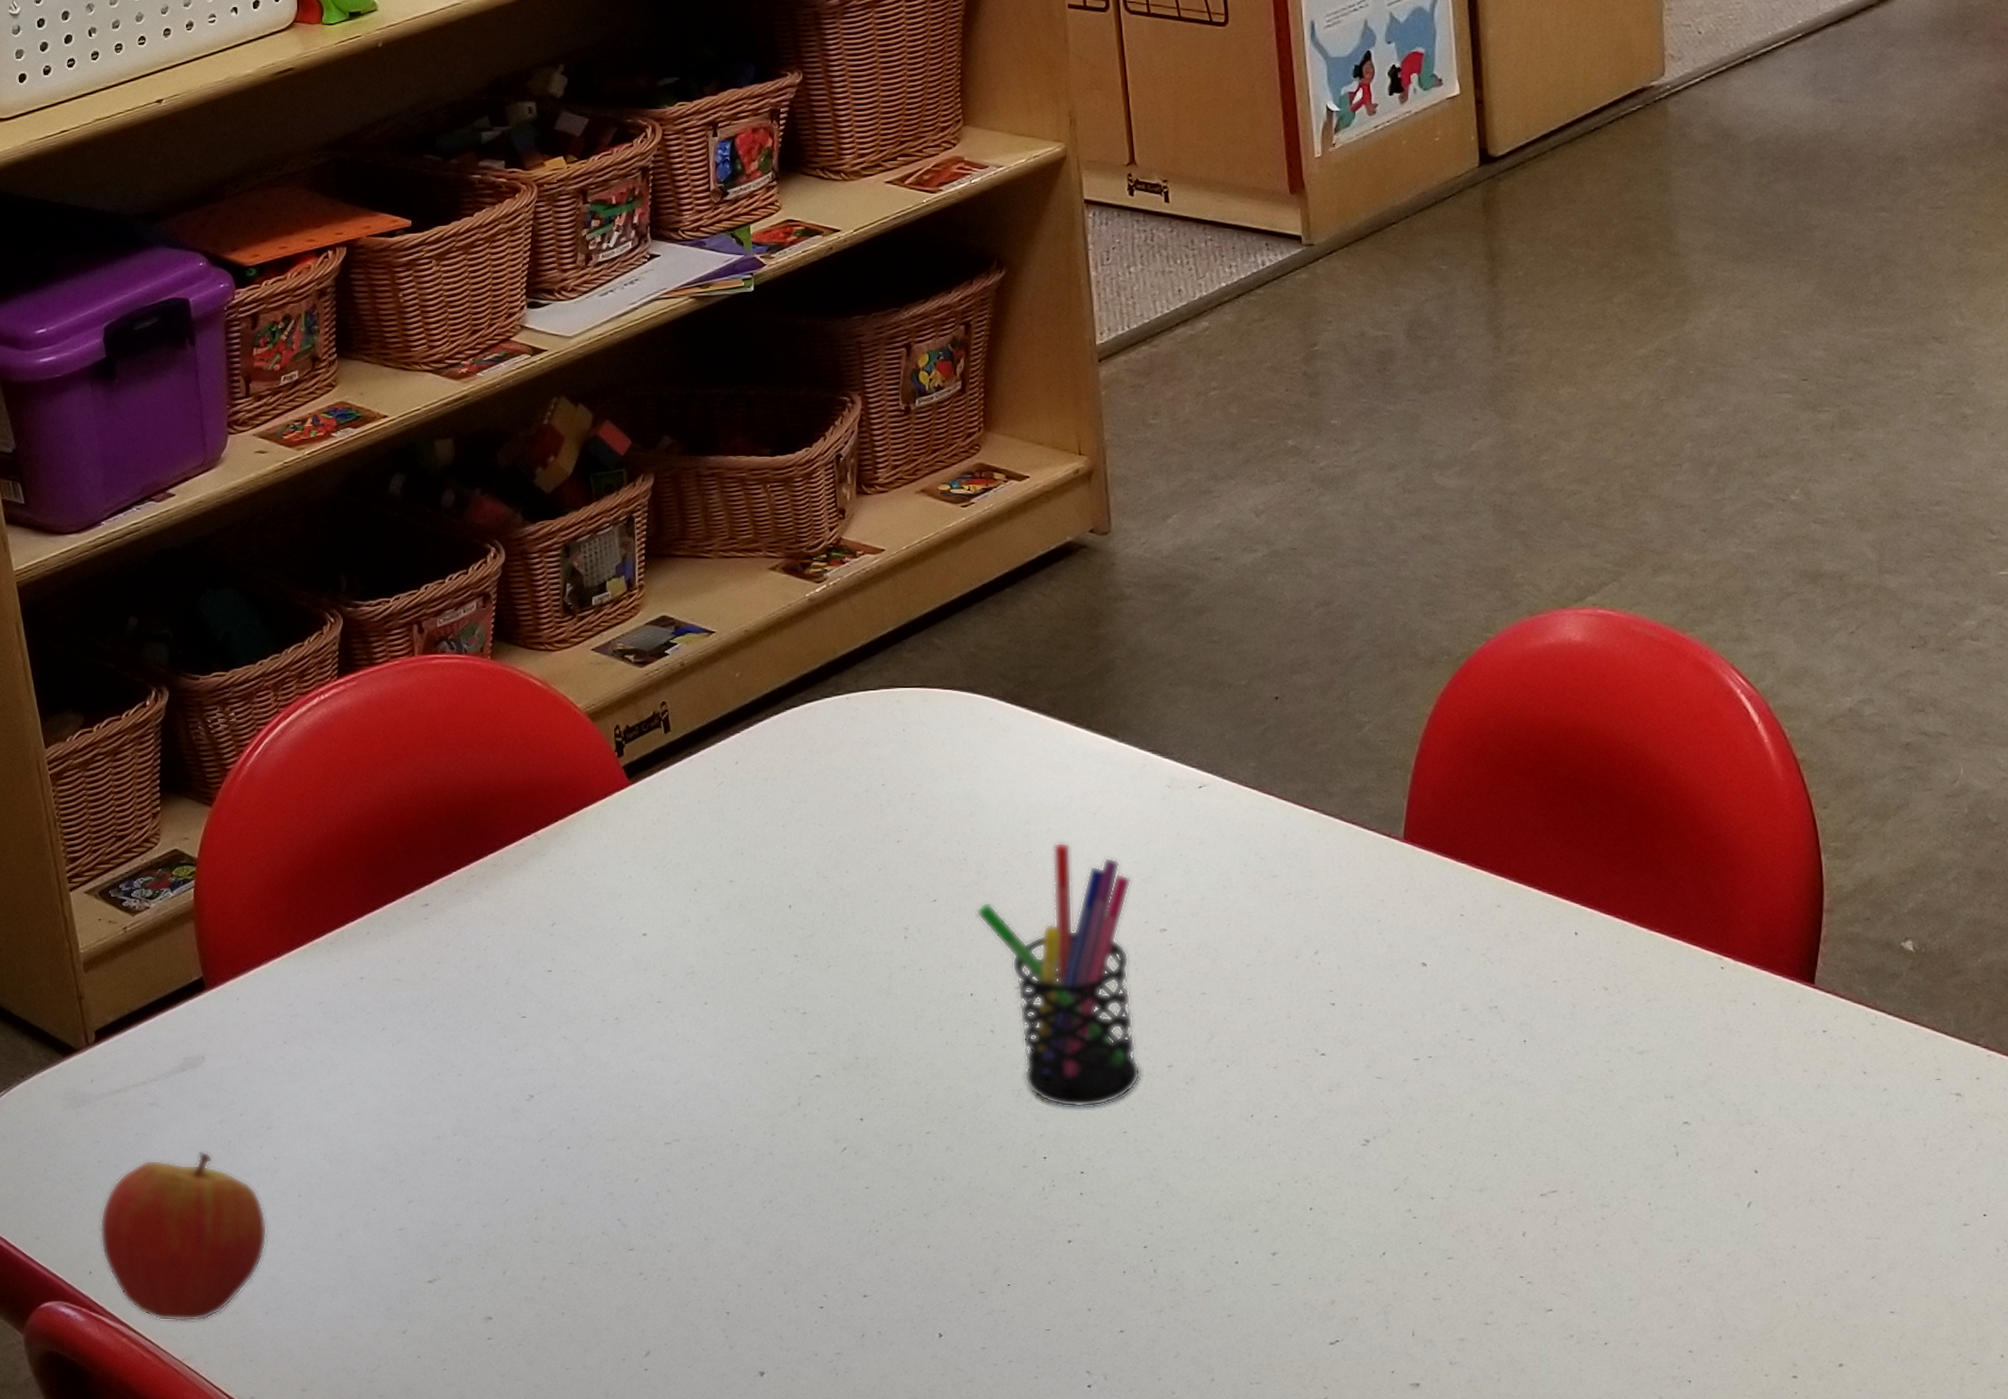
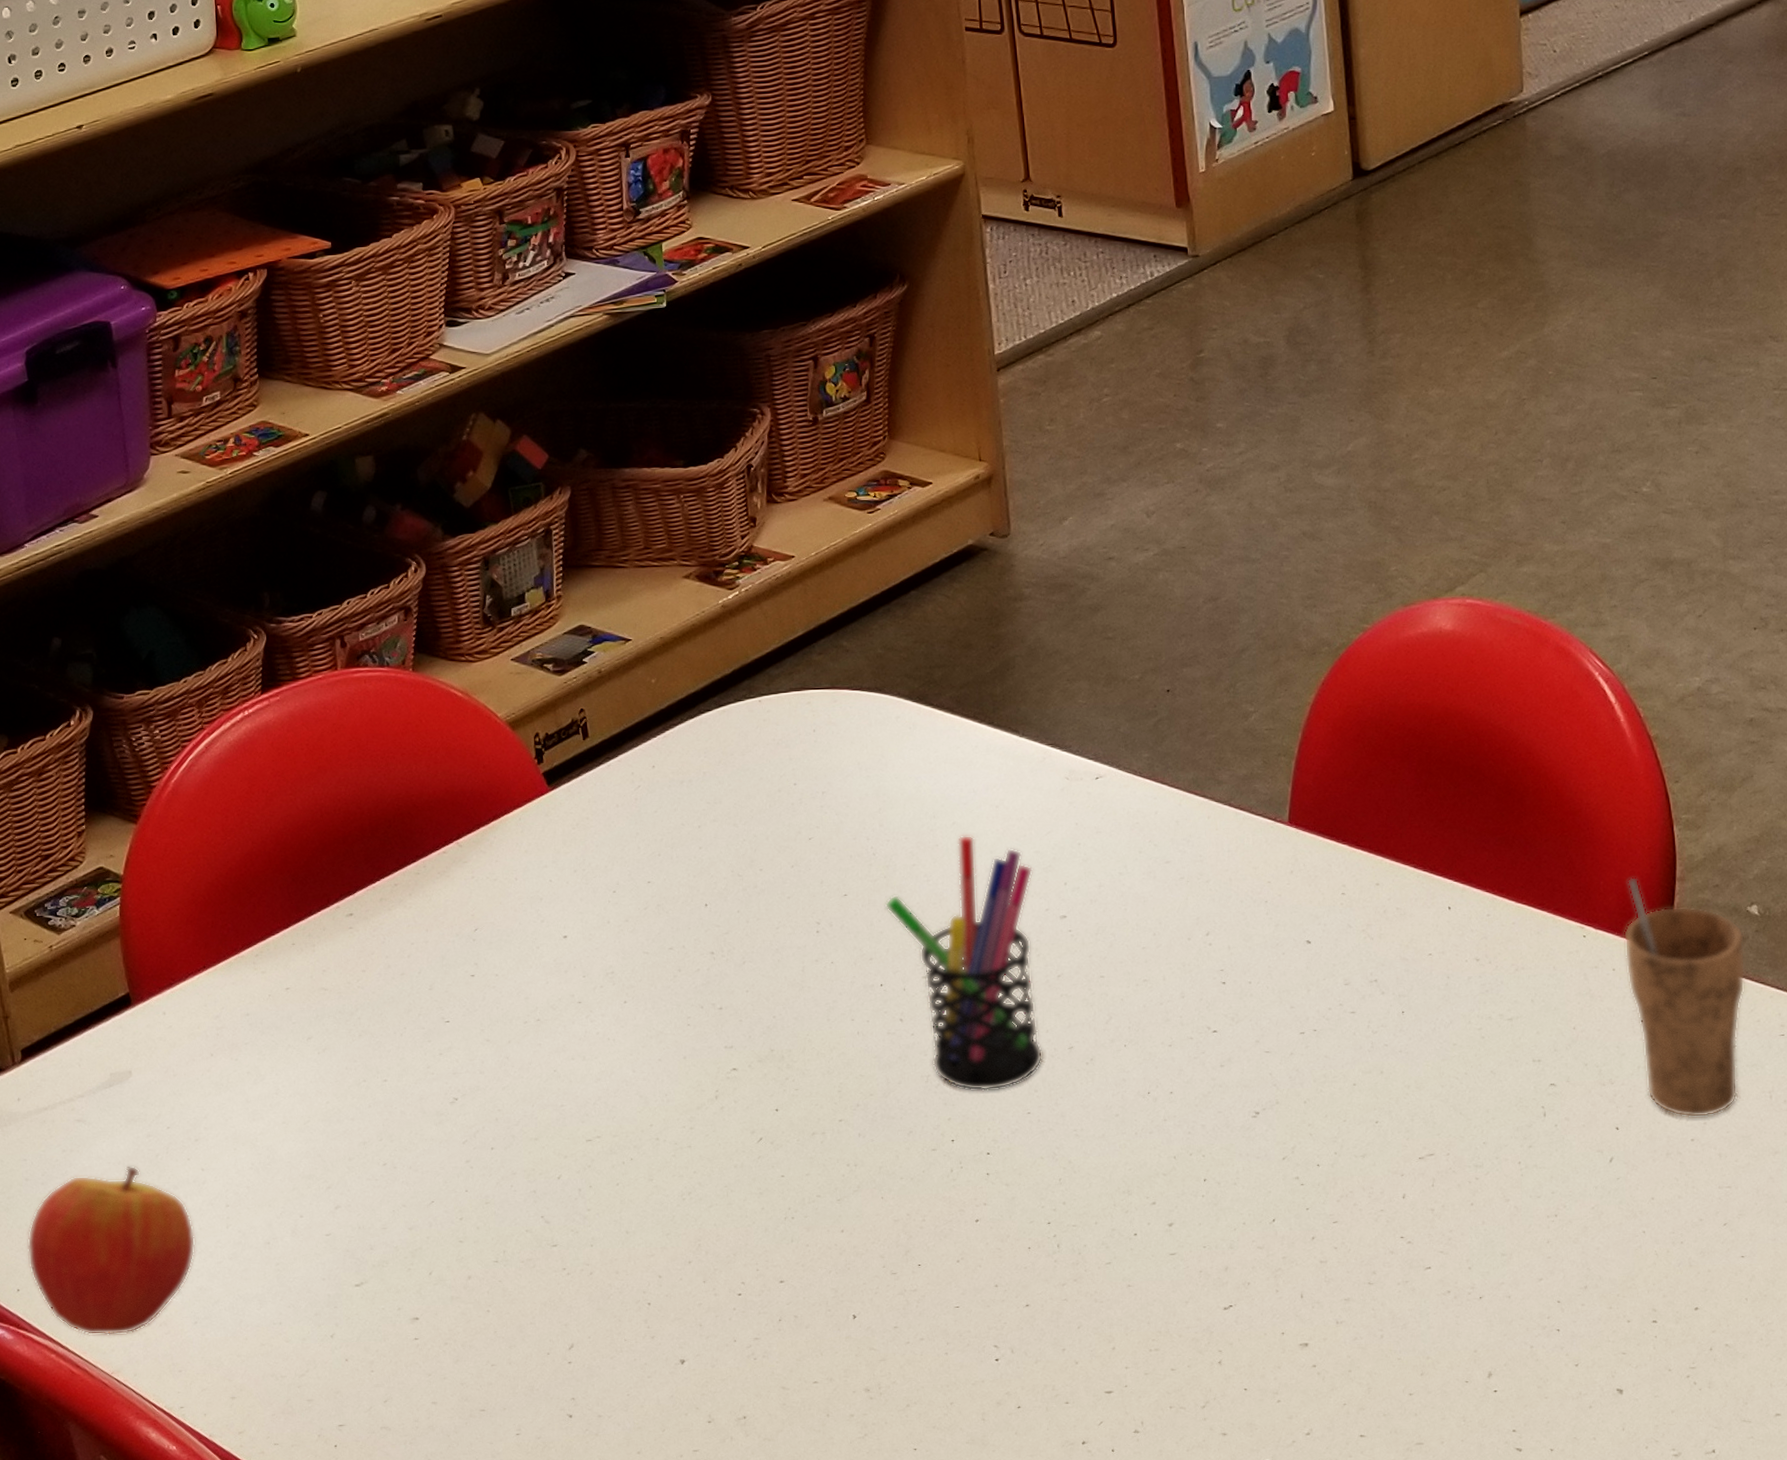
cup: none [1764,907,1899,1164] -> present [1623,877,1746,1118]

